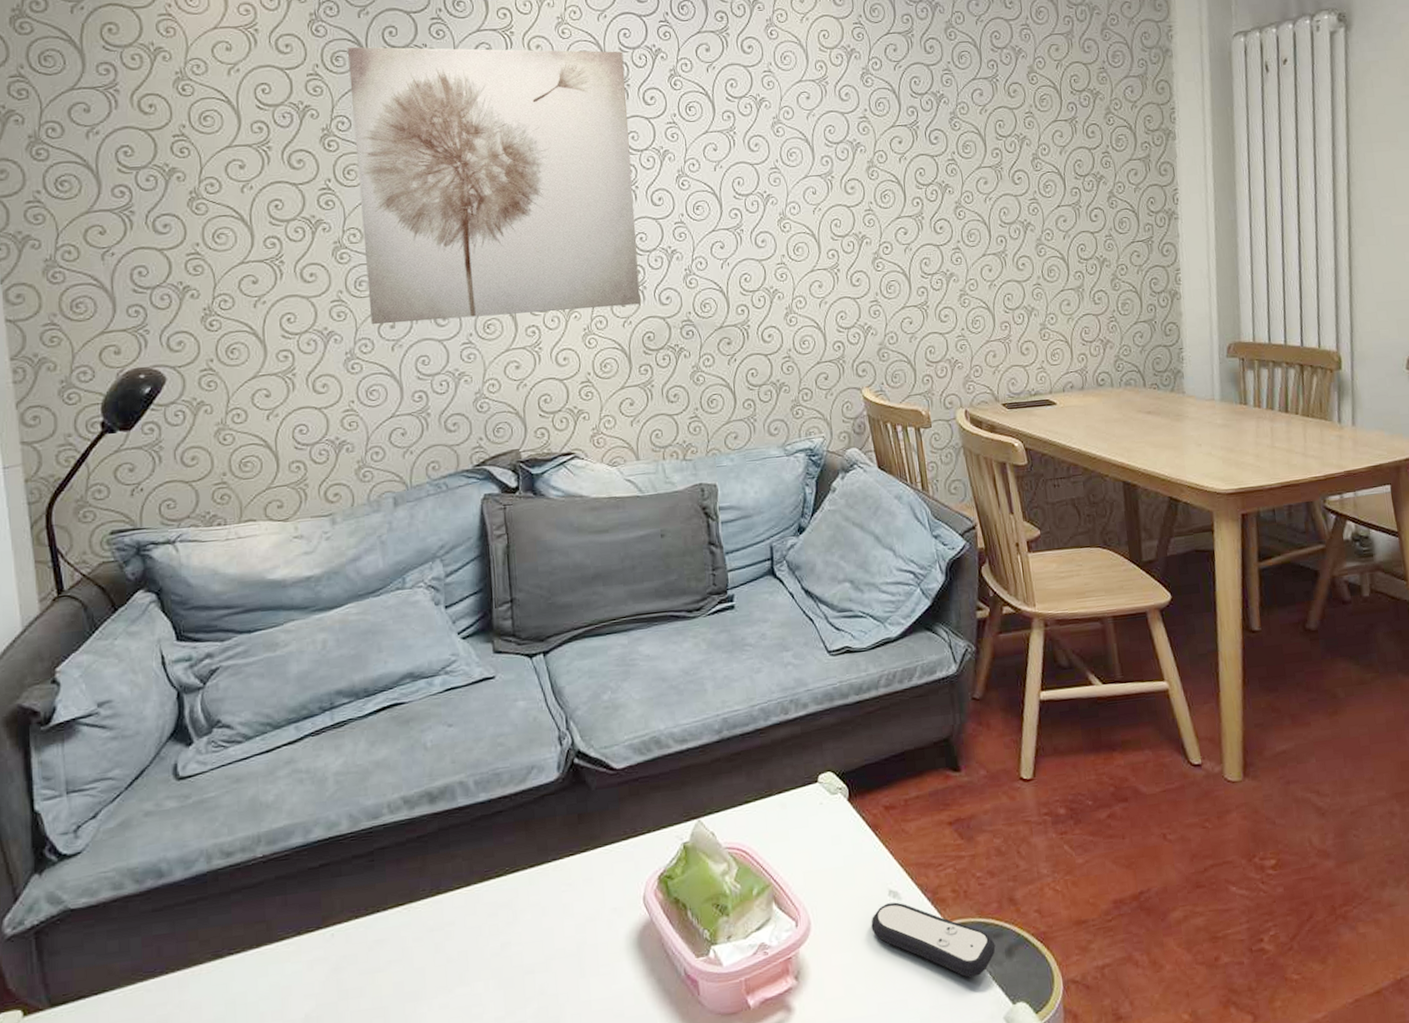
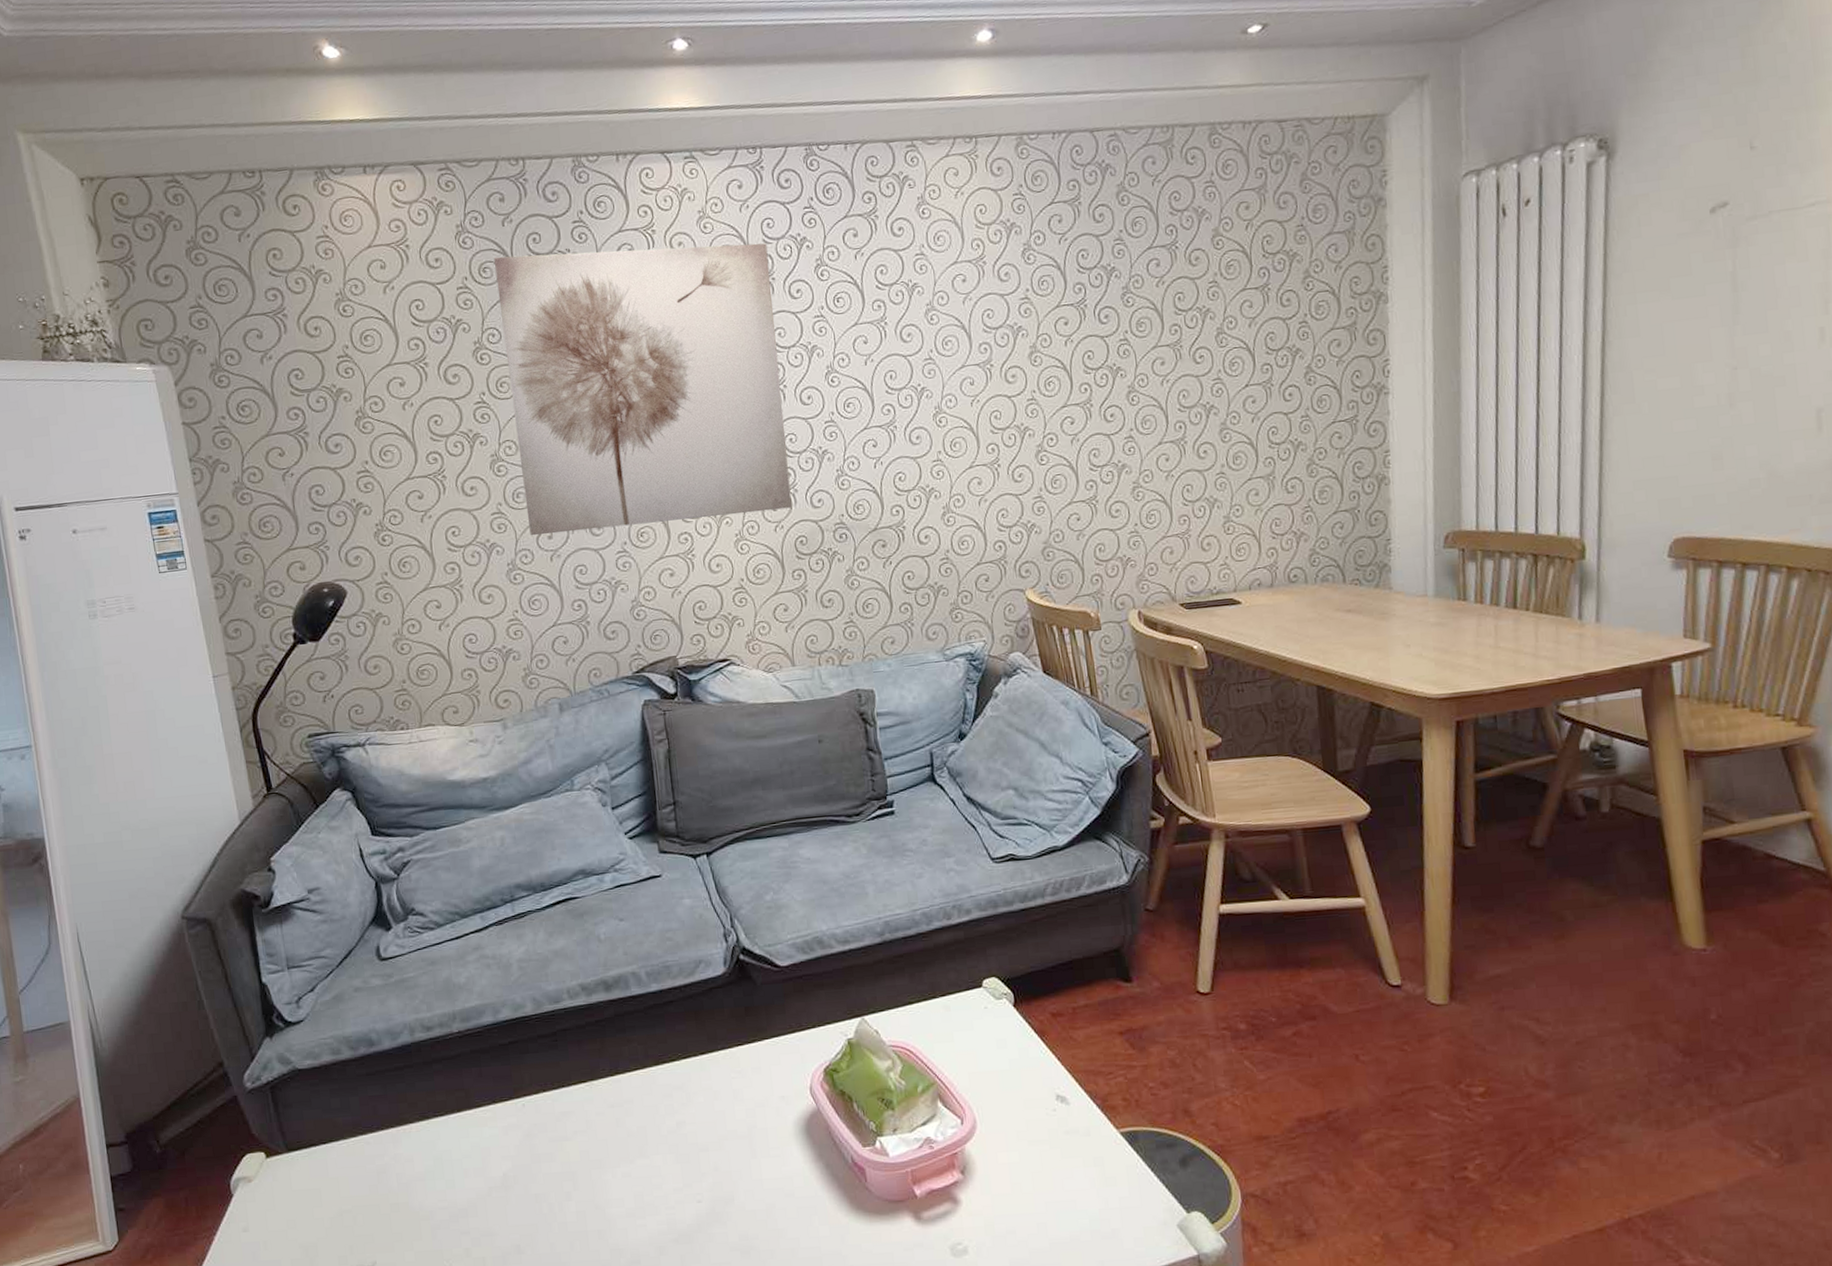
remote control: present [871,902,996,978] -> none [1038,1107,1169,1184]

